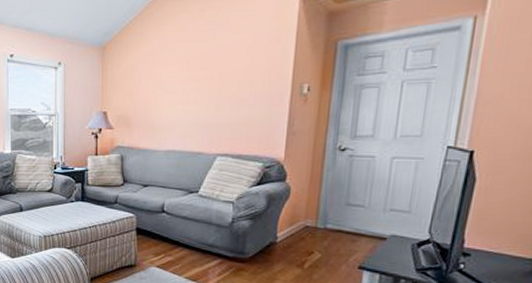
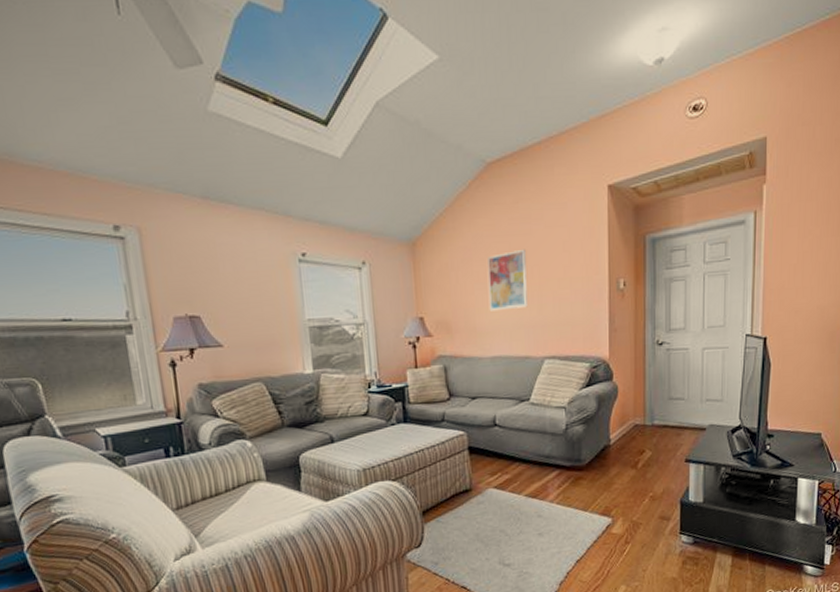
wall art: none [167,53,208,110] -> present [487,248,528,311]

